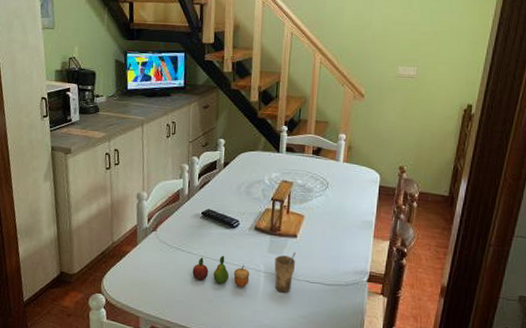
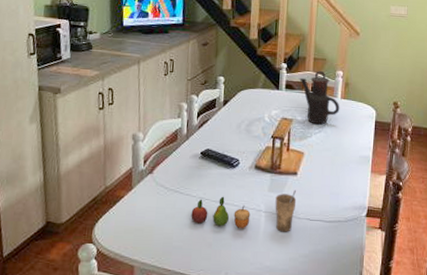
teapot: none [300,134,342,188] -> present [299,71,340,125]

